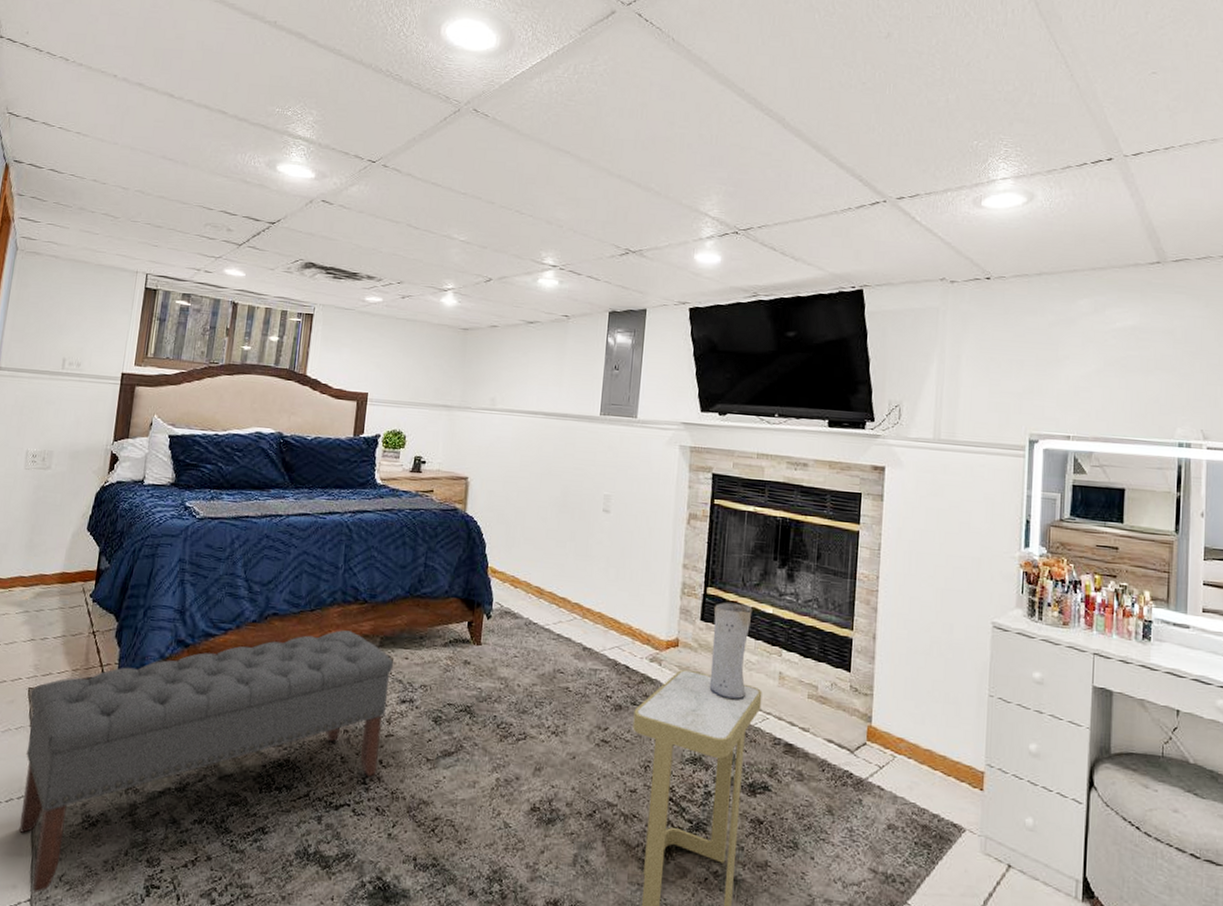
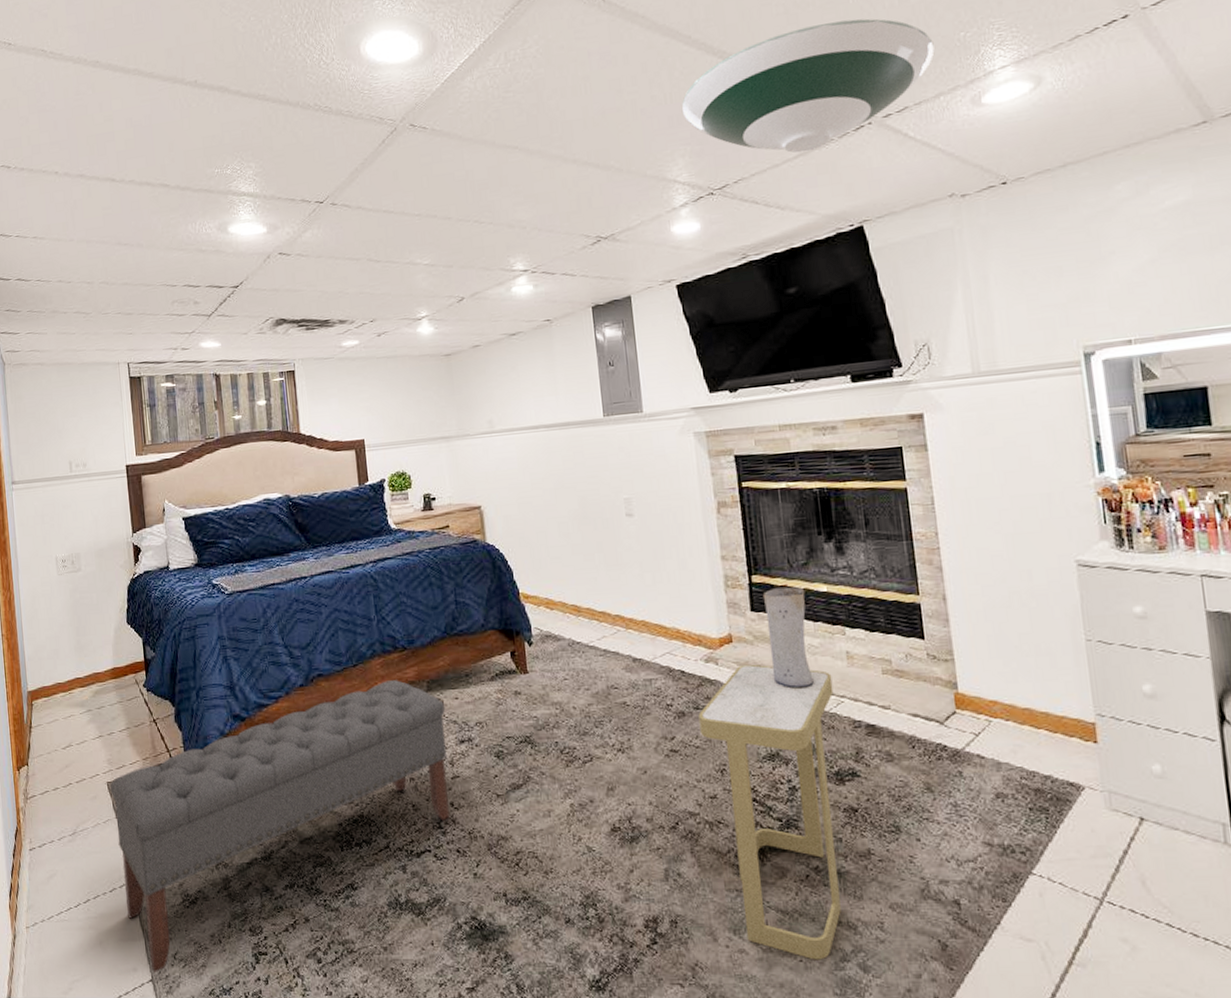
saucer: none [724,105,950,214] -> present [681,18,935,153]

